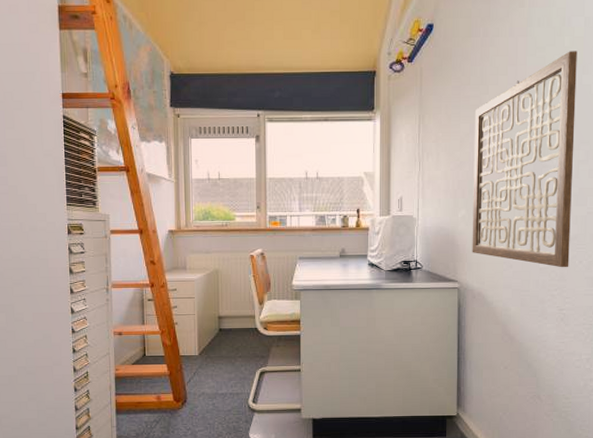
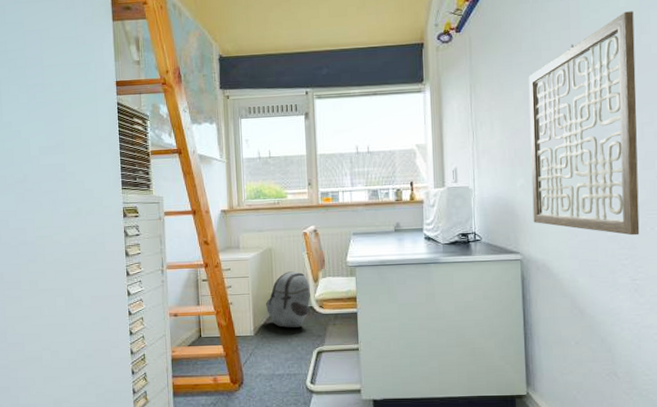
backpack: none [210,293,255,348] -> present [265,271,310,328]

